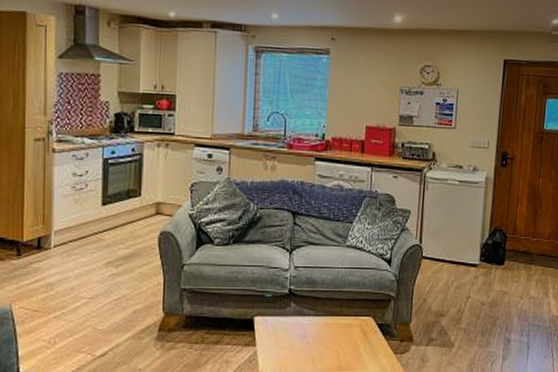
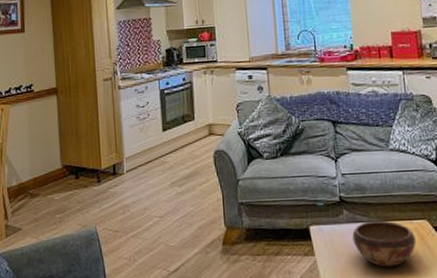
decorative bowl: none [296,315,358,361] -> present [352,220,416,268]

